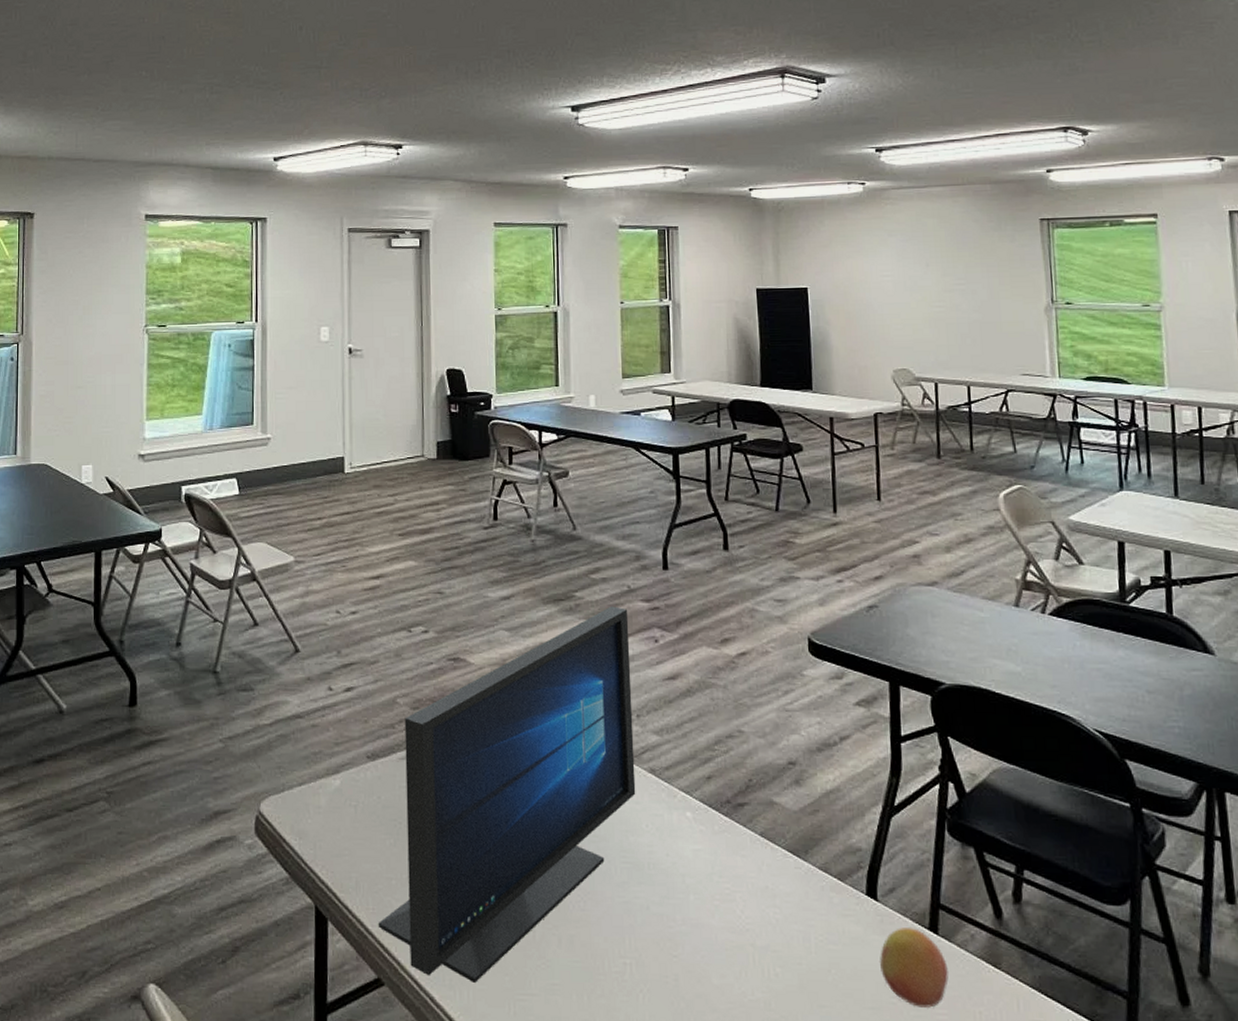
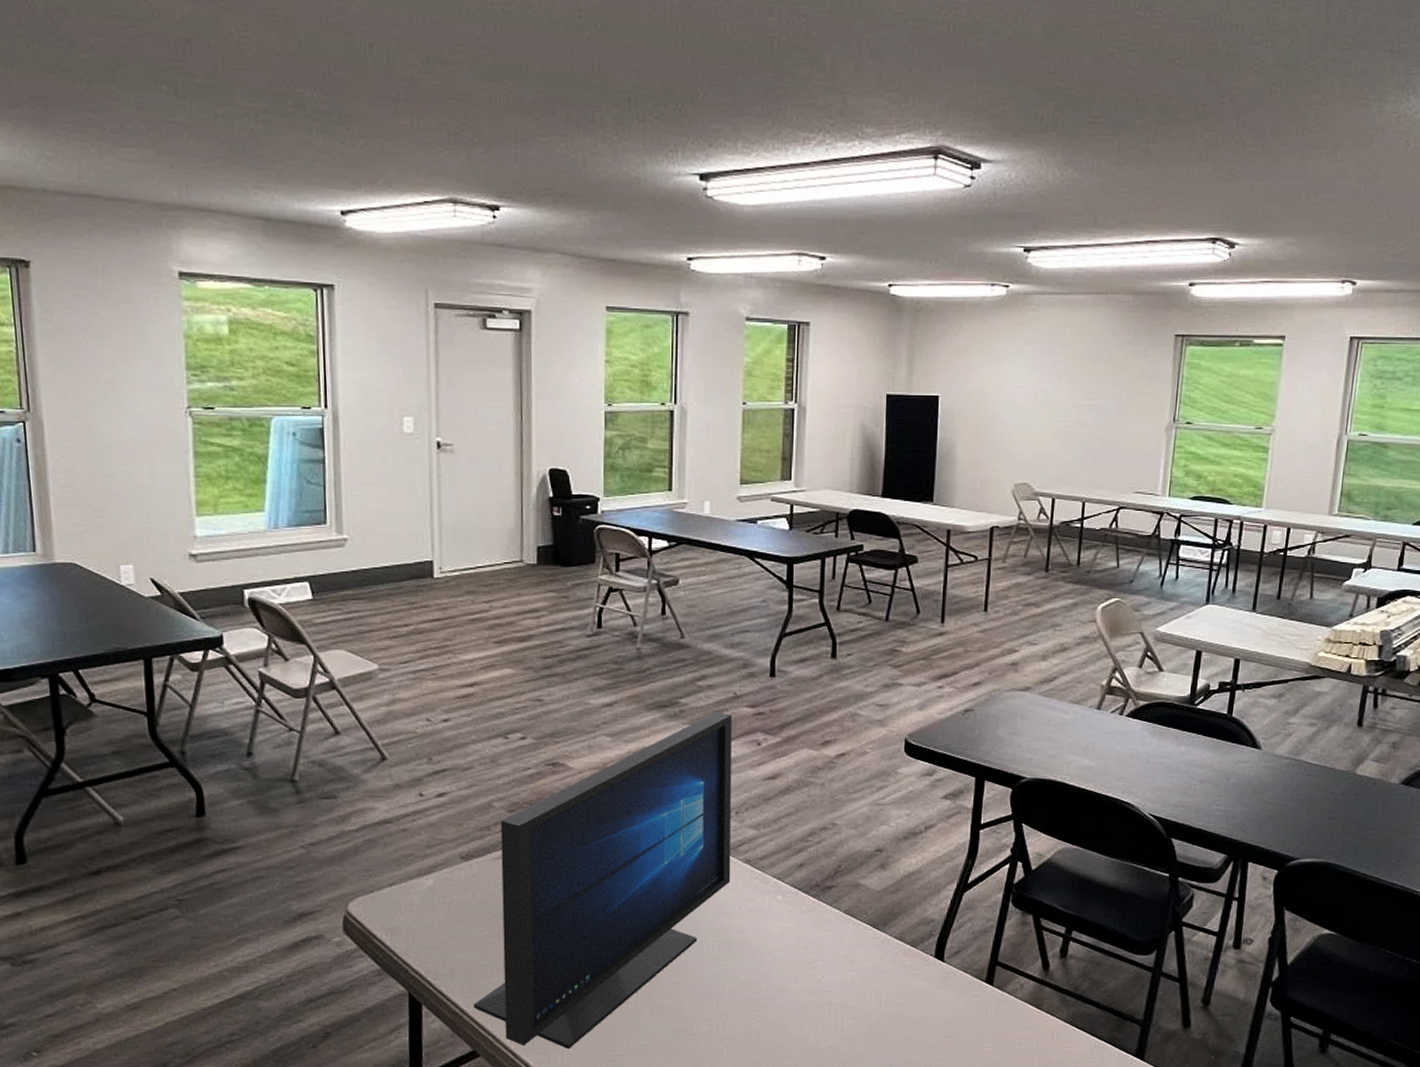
fruit: present [879,928,950,1008] -> none [939,982,999,1043]

